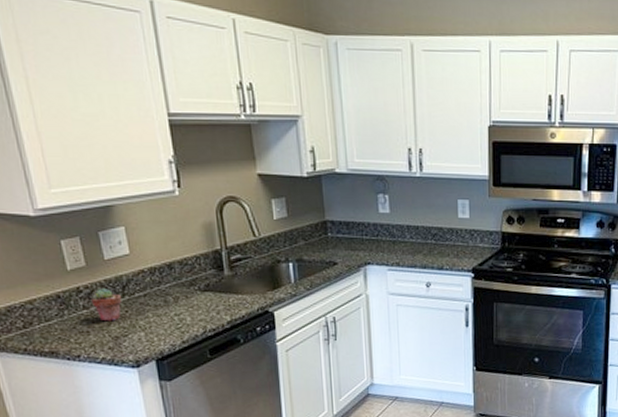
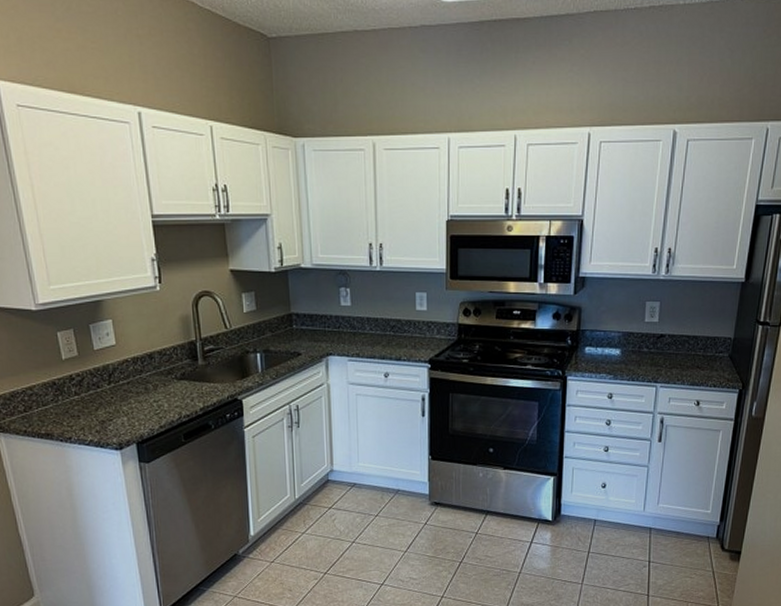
potted succulent: present [90,288,122,322] -> none [81,376,109,407]

